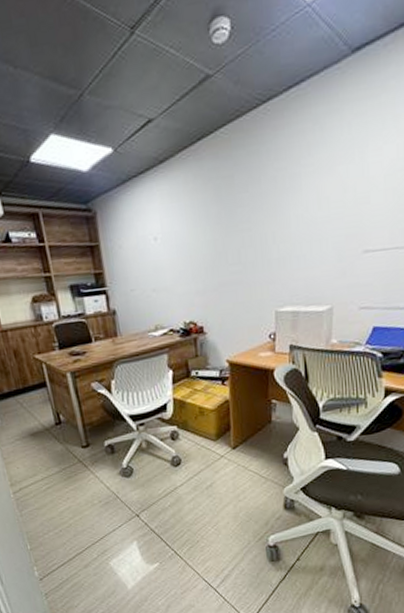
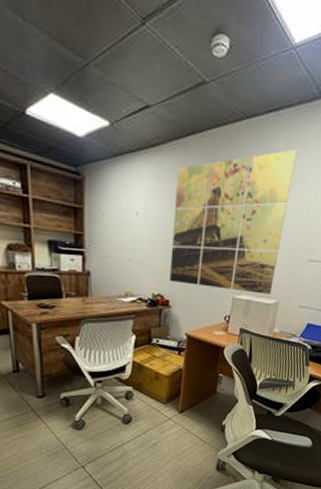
wall art: none [191,123,330,306] -> present [170,149,297,294]

